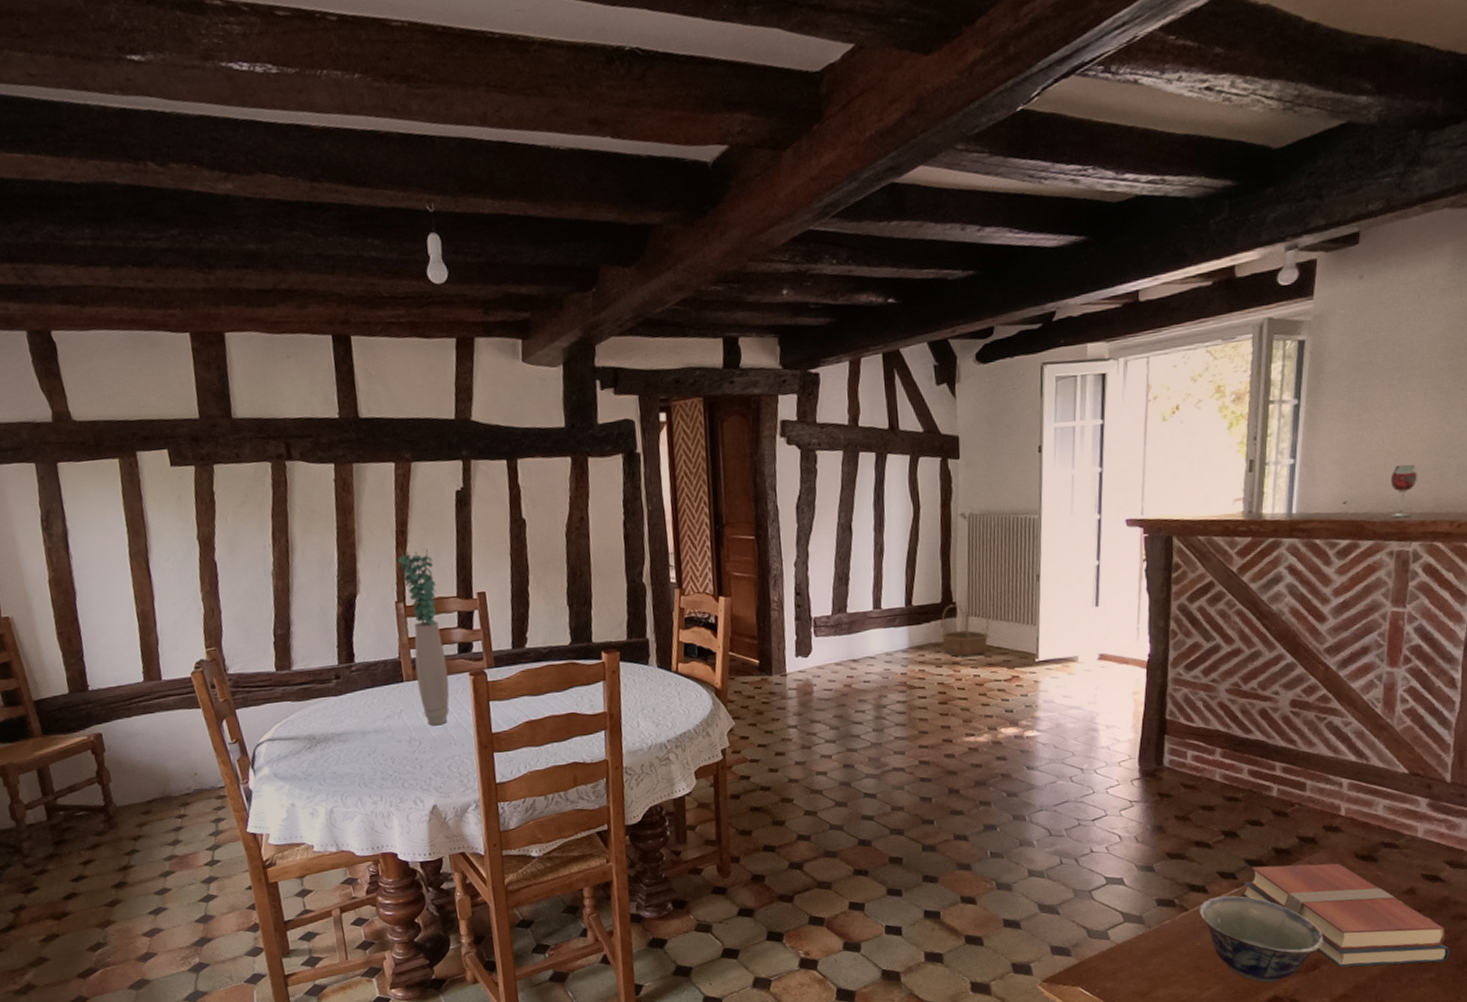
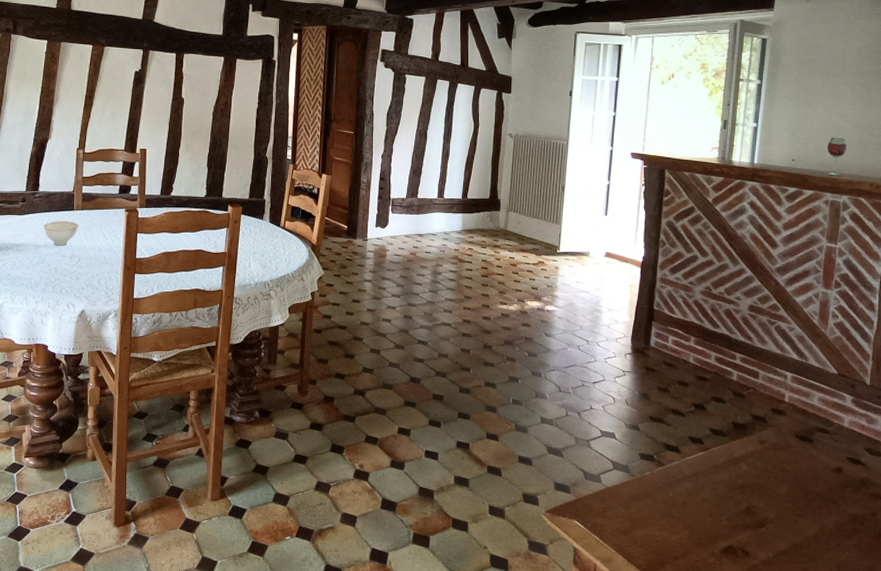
bowl: none [368,696,413,730] -> present [43,221,78,246]
vase: present [397,547,450,726] -> none [83,108,110,248]
basket: present [940,604,990,657] -> none [487,201,525,242]
bowl: present [1200,895,1324,983] -> none [673,457,770,534]
books: present [1242,863,1450,967] -> none [707,435,868,532]

